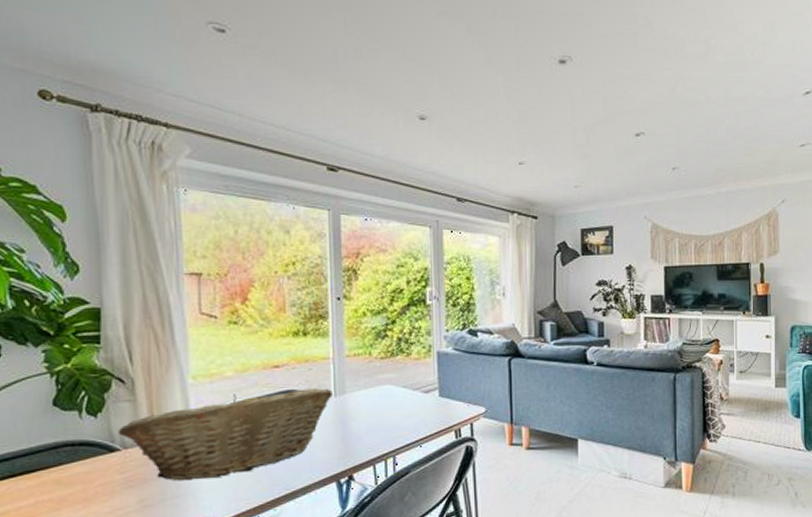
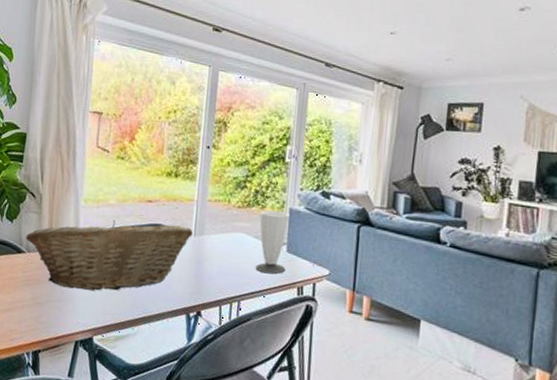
cup: none [406,355,440,422] -> present [255,210,291,274]

